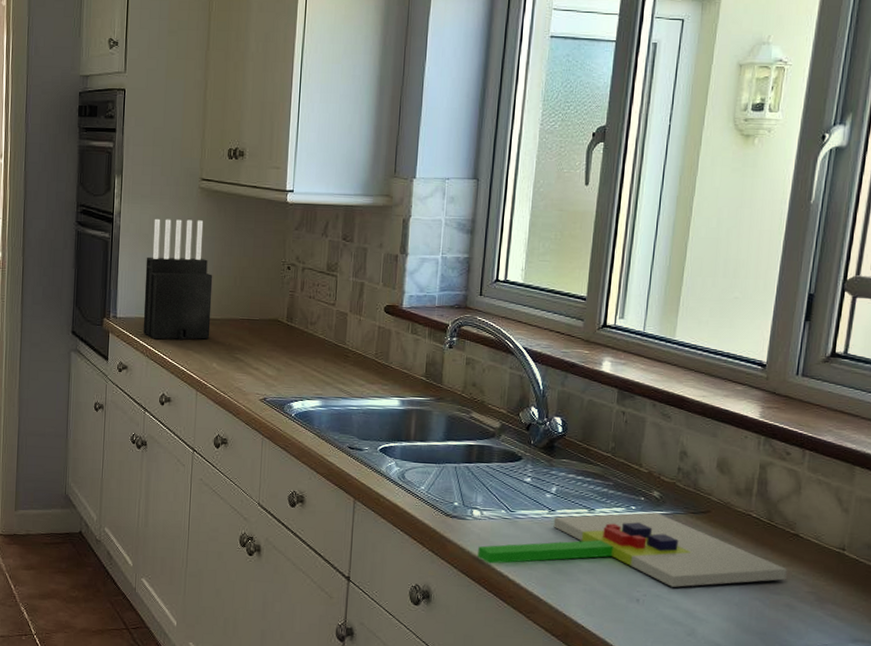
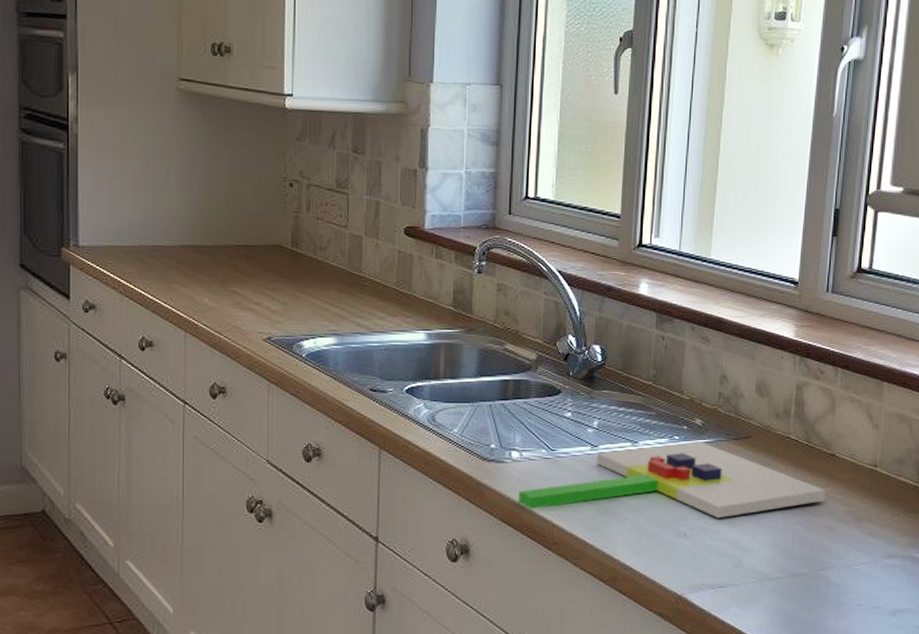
knife block: present [143,218,213,340] -> none [113,125,199,272]

